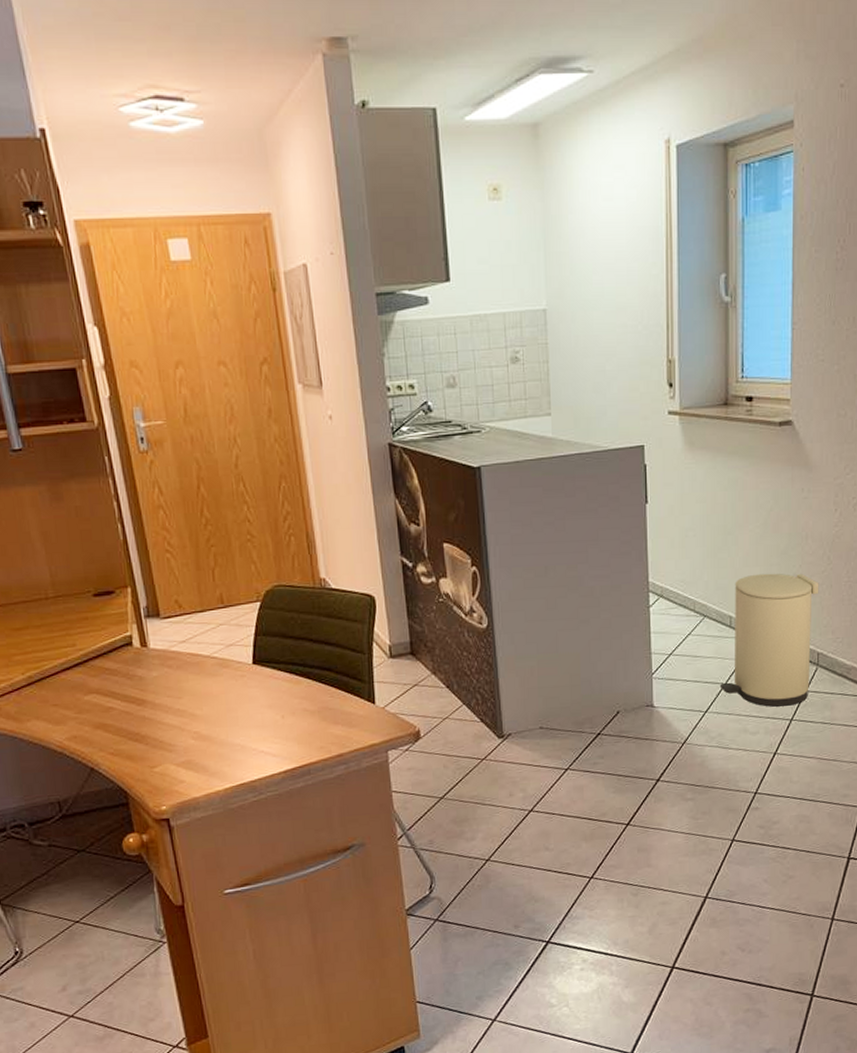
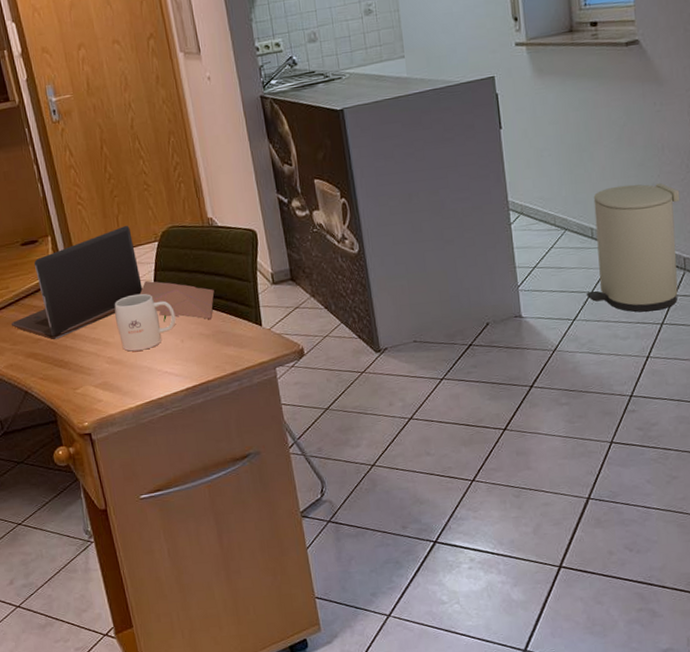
laptop computer: none [76,581,239,710] -> present [10,226,143,340]
mug: none [204,660,277,726] -> present [114,293,176,352]
papers: none [235,646,323,695] -> present [139,280,215,322]

